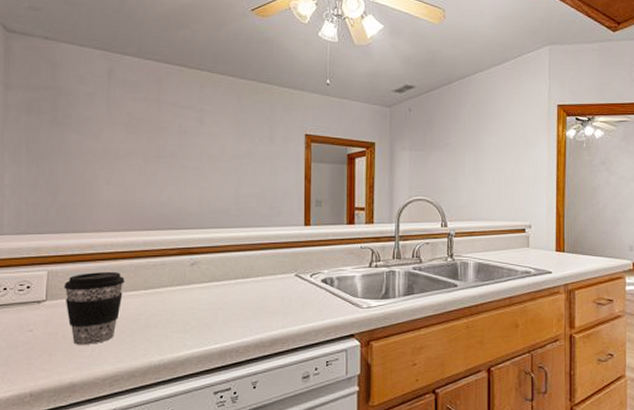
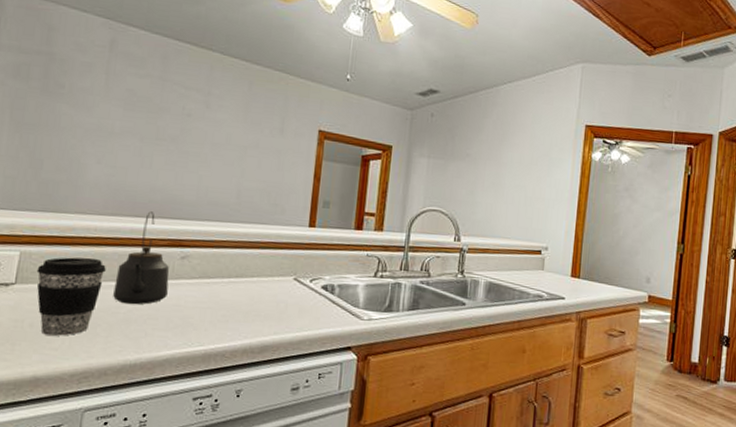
kettle: none [133,224,182,311] -> present [113,211,169,305]

